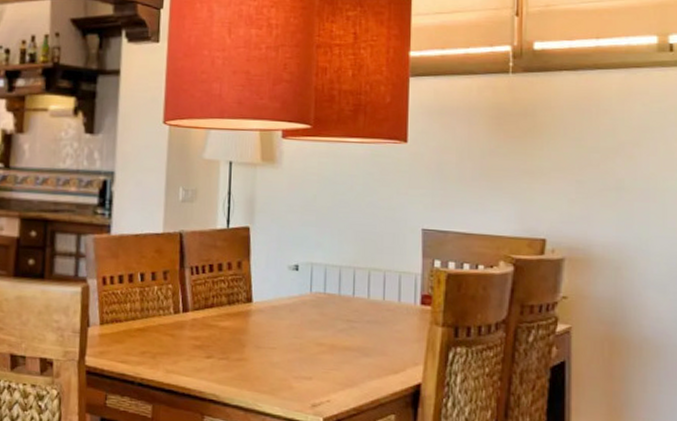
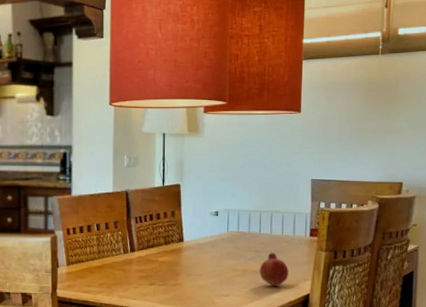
fruit: none [353,323,392,370] -> present [259,252,289,286]

